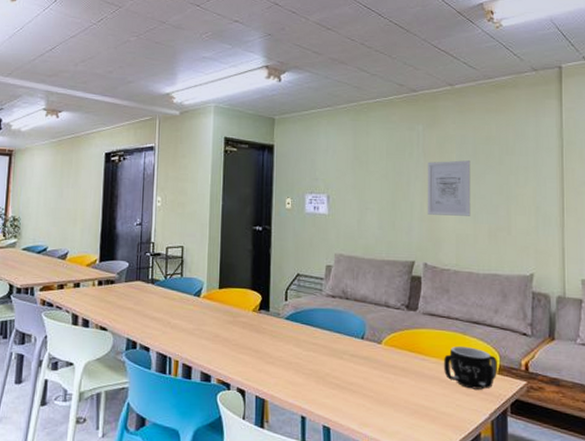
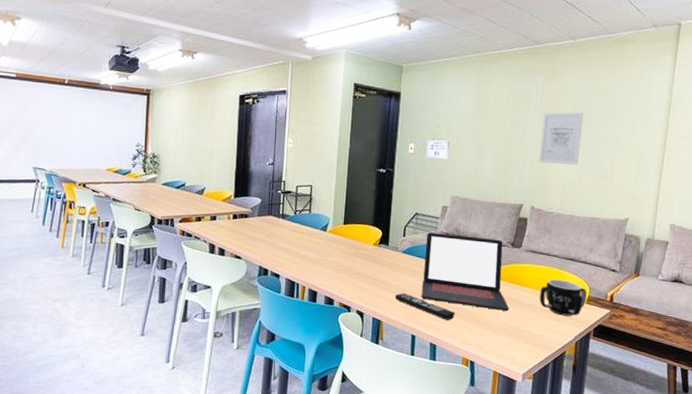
remote control: none [279,366,349,397] -> present [394,293,455,320]
laptop: none [310,295,411,385] -> present [421,232,509,311]

